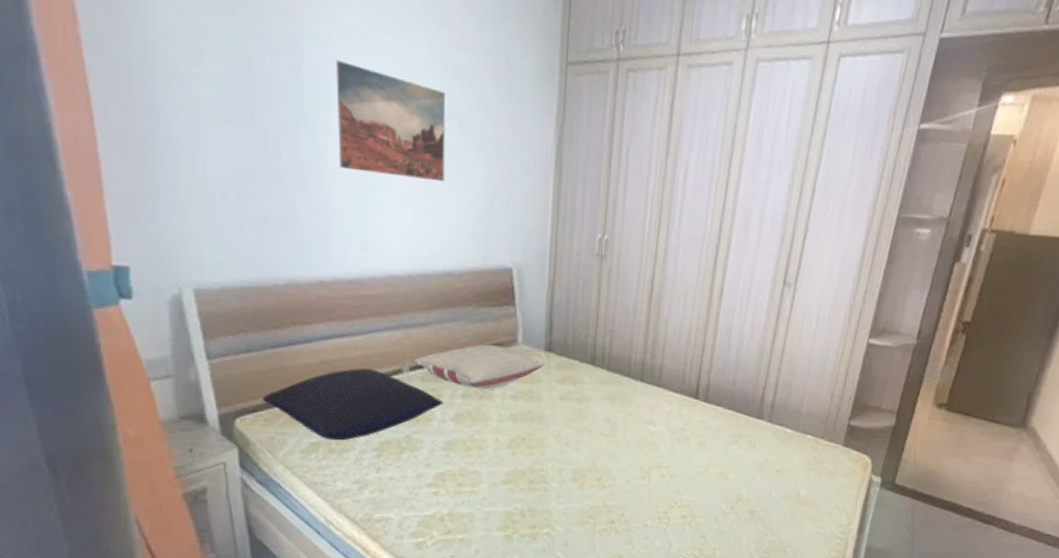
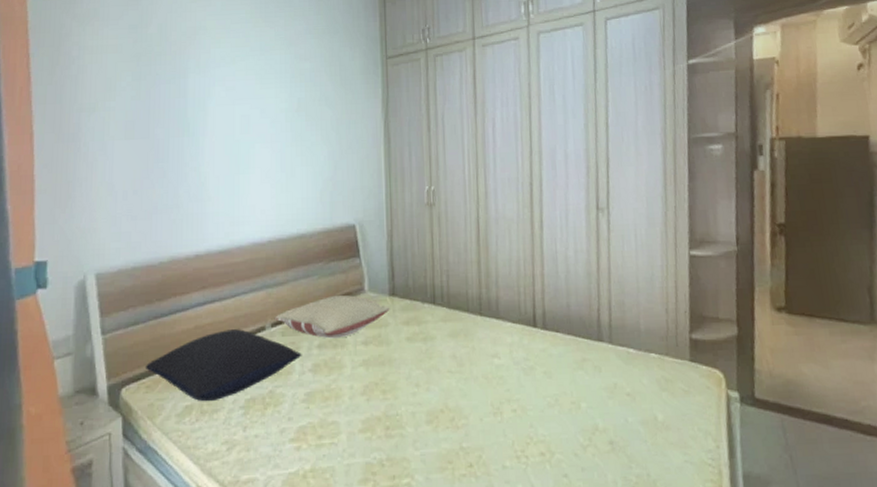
wall art: present [336,59,446,182] -> none [211,81,296,162]

